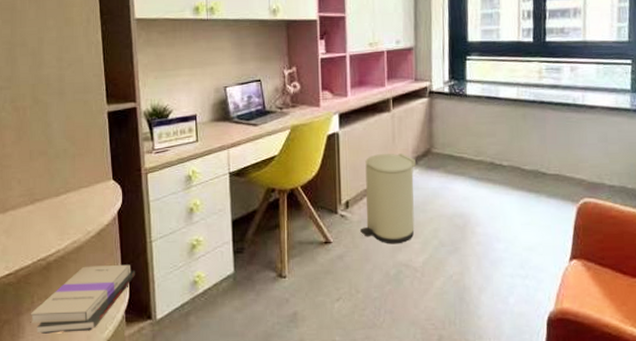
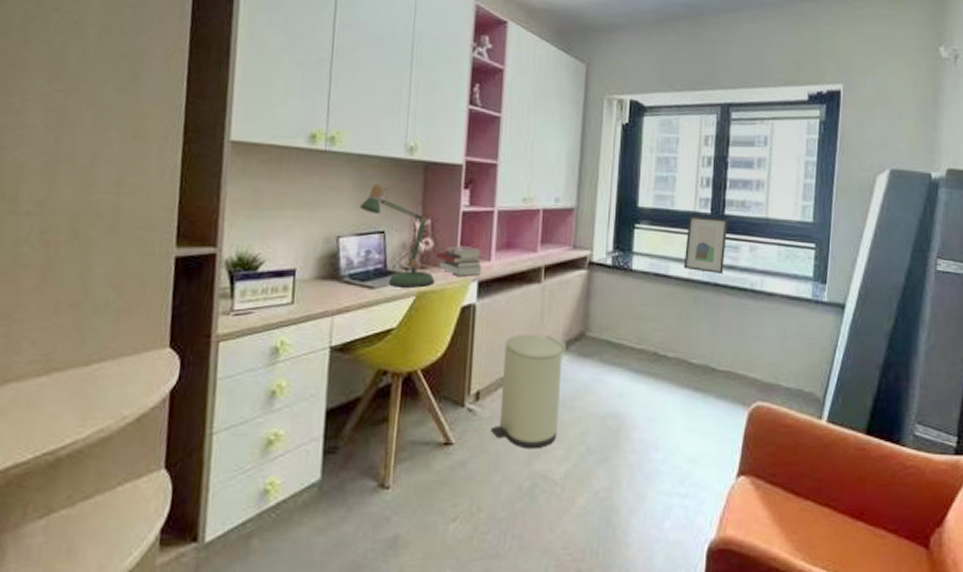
books: present [30,264,136,334] -> none [17,463,185,561]
desk lamp: none [239,41,304,123] -> present [359,183,435,288]
books: none [302,86,341,111] -> present [435,245,483,276]
picture frame: none [511,44,550,93] -> present [683,216,728,275]

